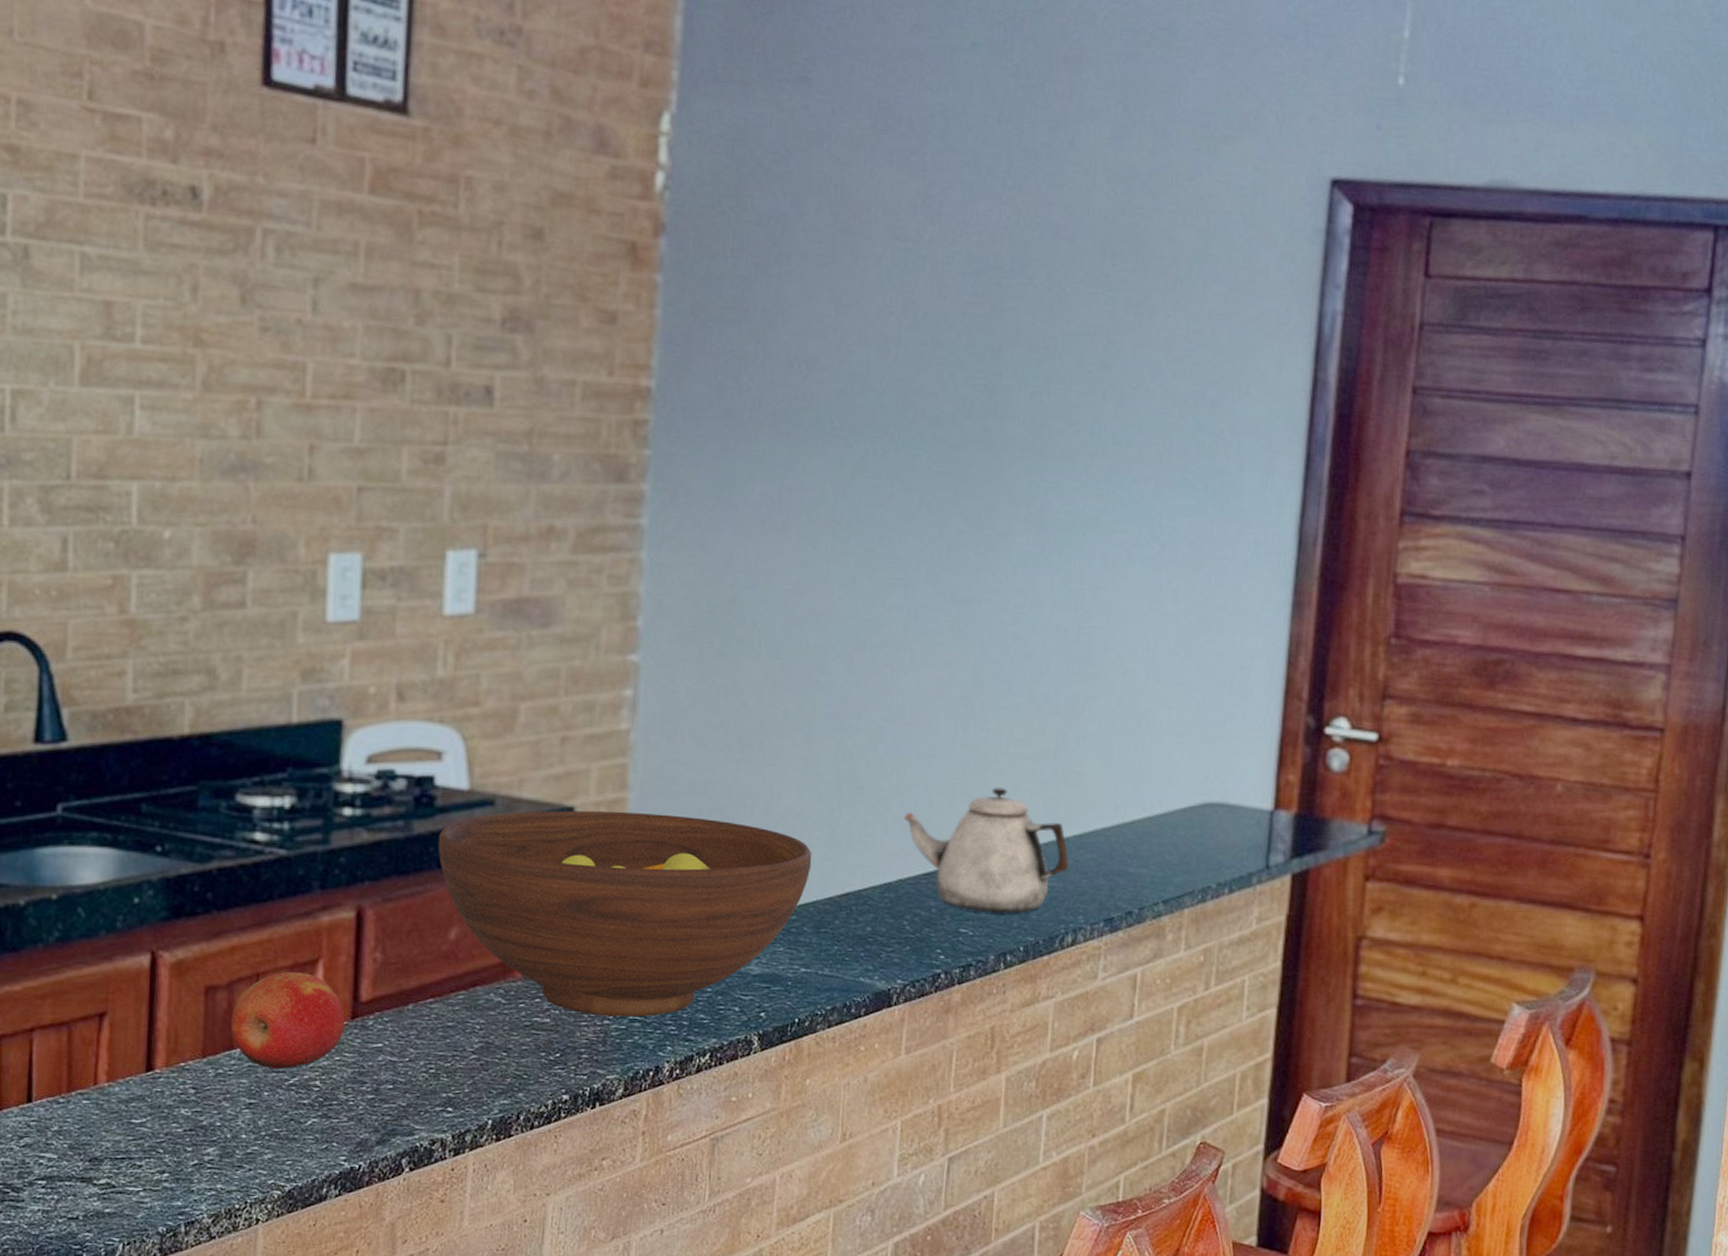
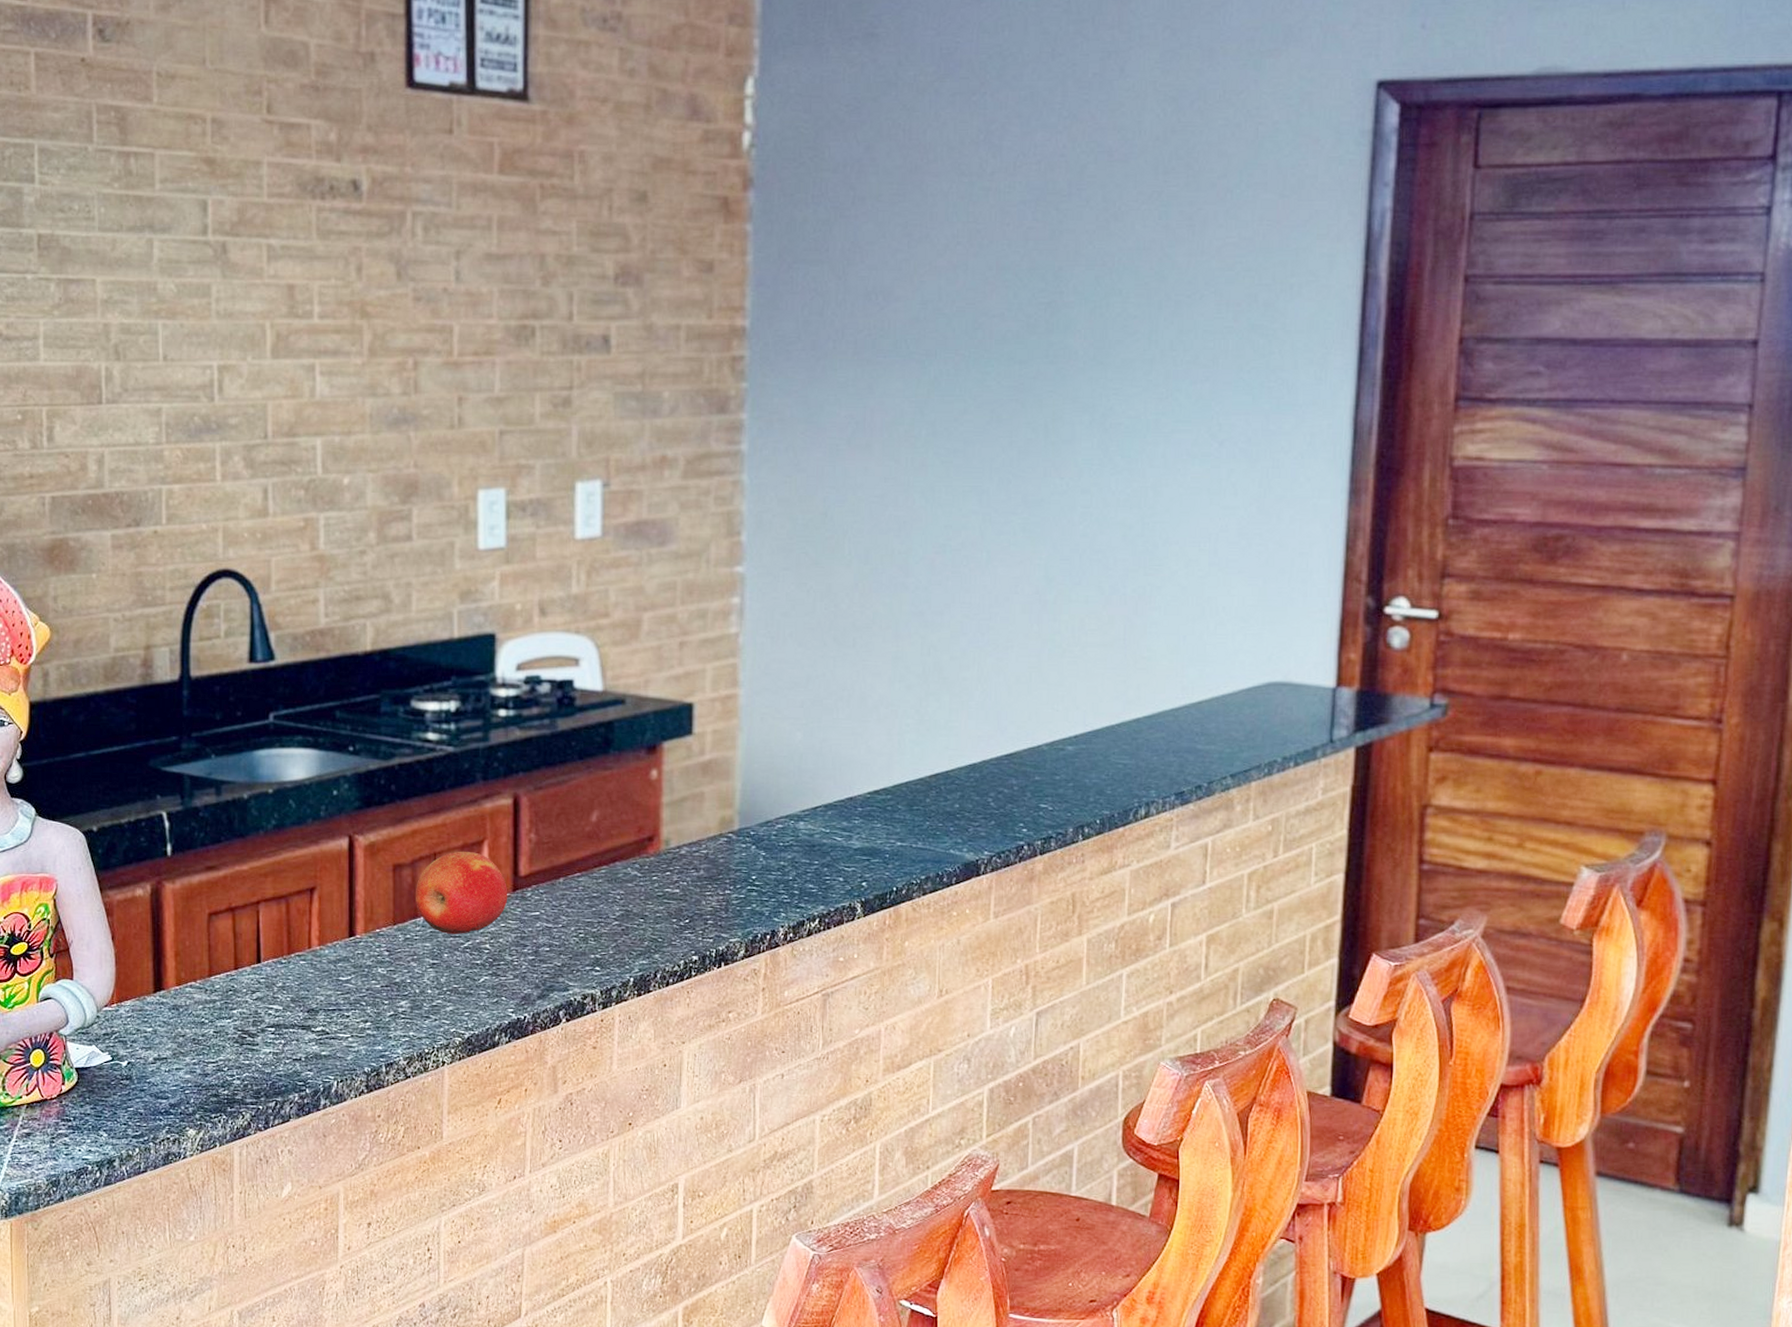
fruit bowl: present [438,810,812,1017] -> none [579,706,903,888]
teapot: present [904,787,1069,913] -> none [986,674,1140,790]

